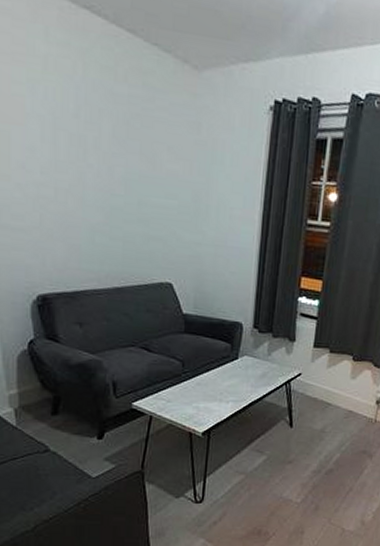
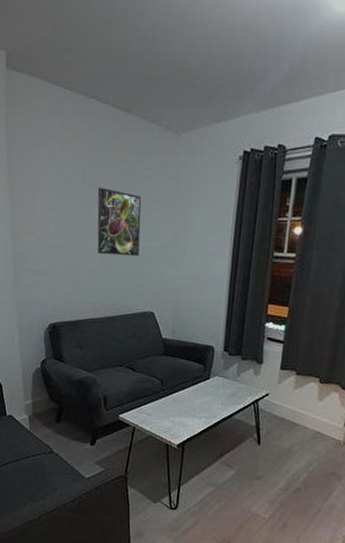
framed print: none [96,126,154,216] -> present [97,187,141,257]

